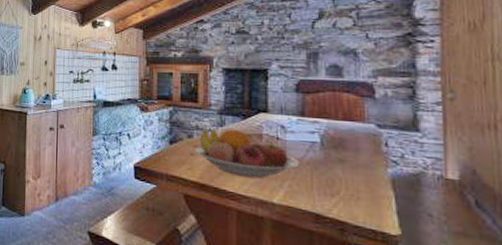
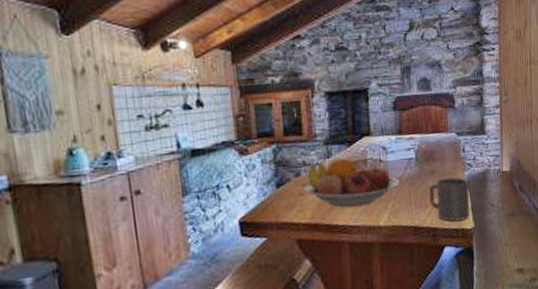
mug: none [337,169,394,223] -> present [429,177,469,222]

